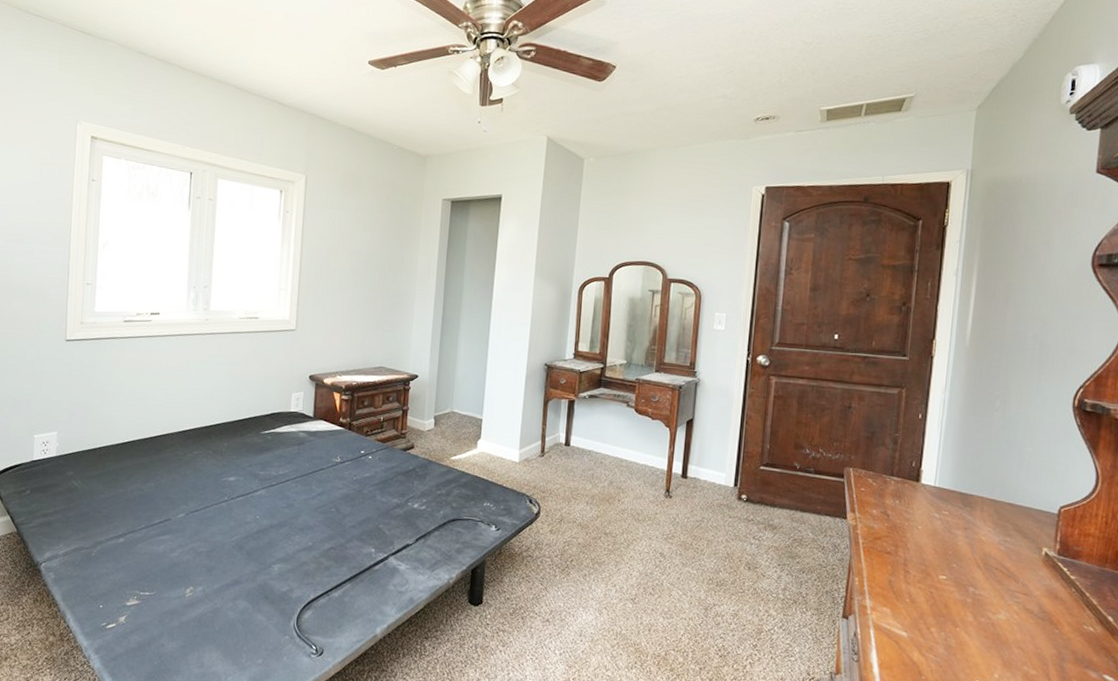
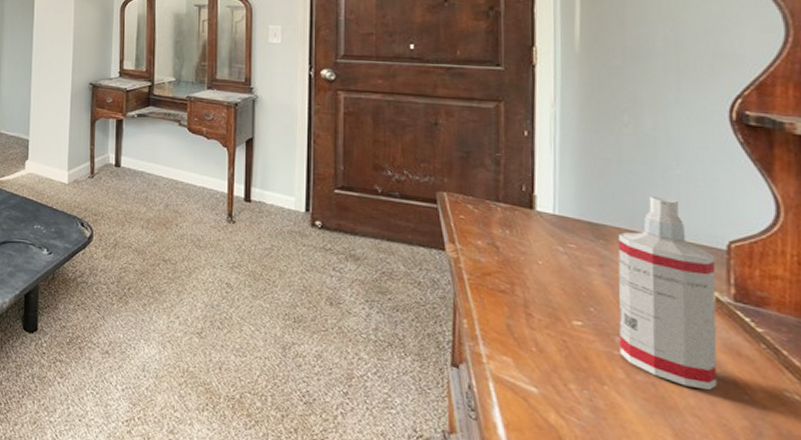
spray bottle: none [971,470,1049,628] -> present [618,196,717,391]

